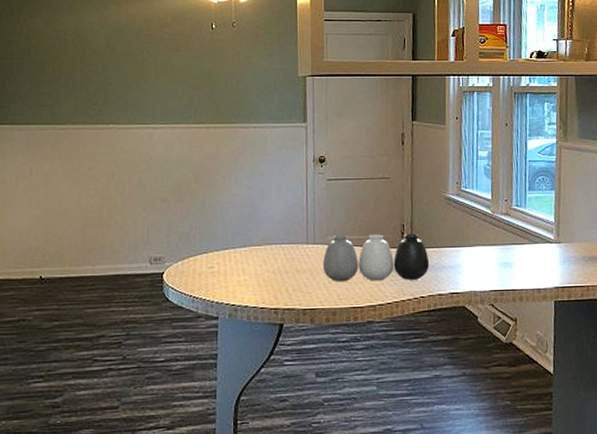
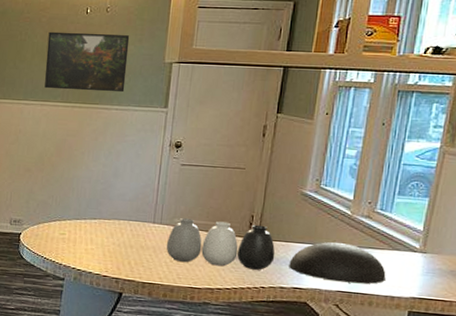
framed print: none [173,49,261,110] -> present [44,31,130,93]
bowl: none [443,242,530,281] -> present [289,242,386,284]

